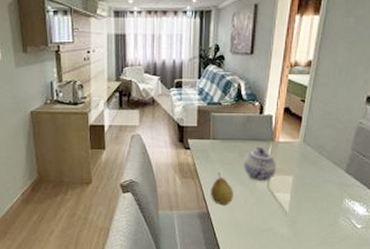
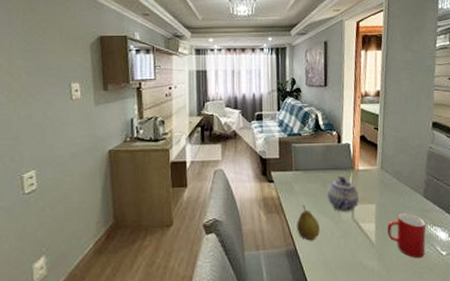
cup: none [302,186,344,229] -> present [387,213,426,259]

